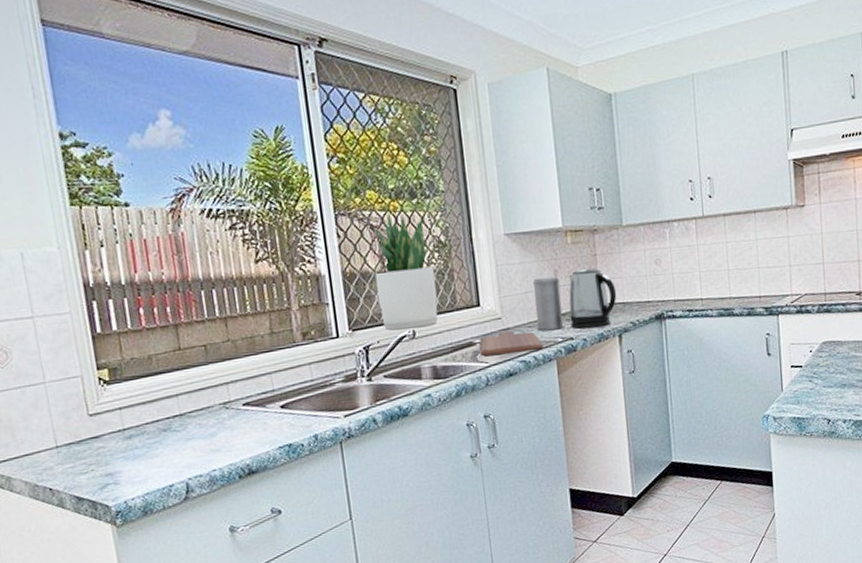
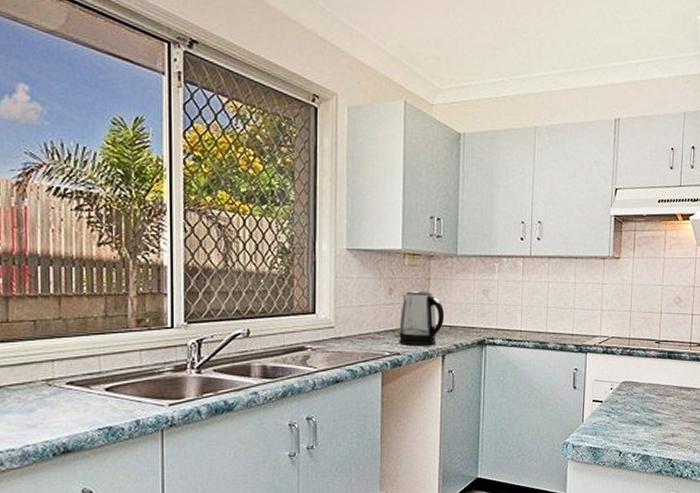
planter: present [376,213,438,331] -> none [216,215,277,327]
cutting board: present [479,331,544,357] -> none [310,340,371,362]
canister: present [532,276,564,332] -> none [367,294,393,344]

